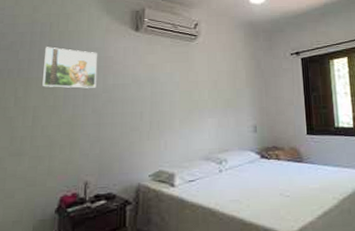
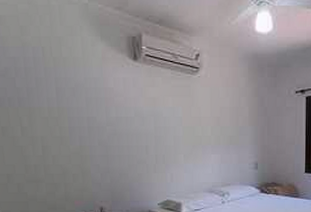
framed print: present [42,47,97,88] -> none [42,75,100,120]

